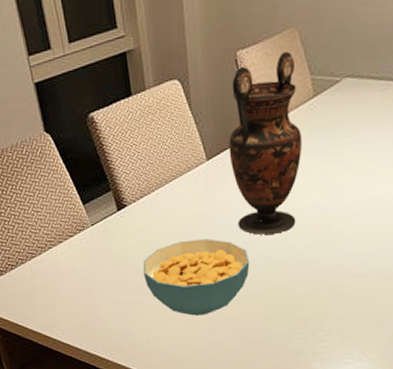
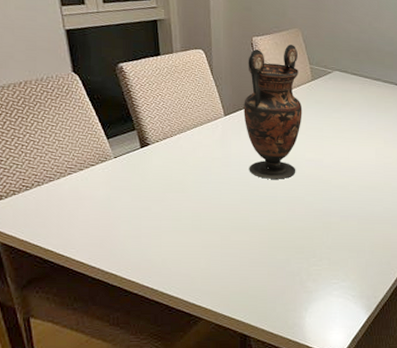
cereal bowl: present [143,239,250,316] -> none [162,178,258,241]

